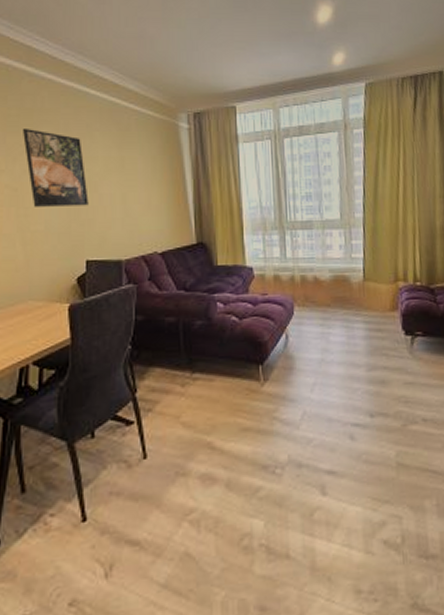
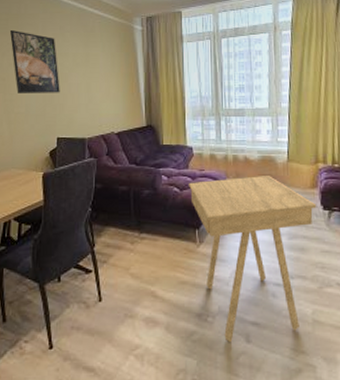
side table: none [249,298,398,497] -> present [189,176,317,343]

